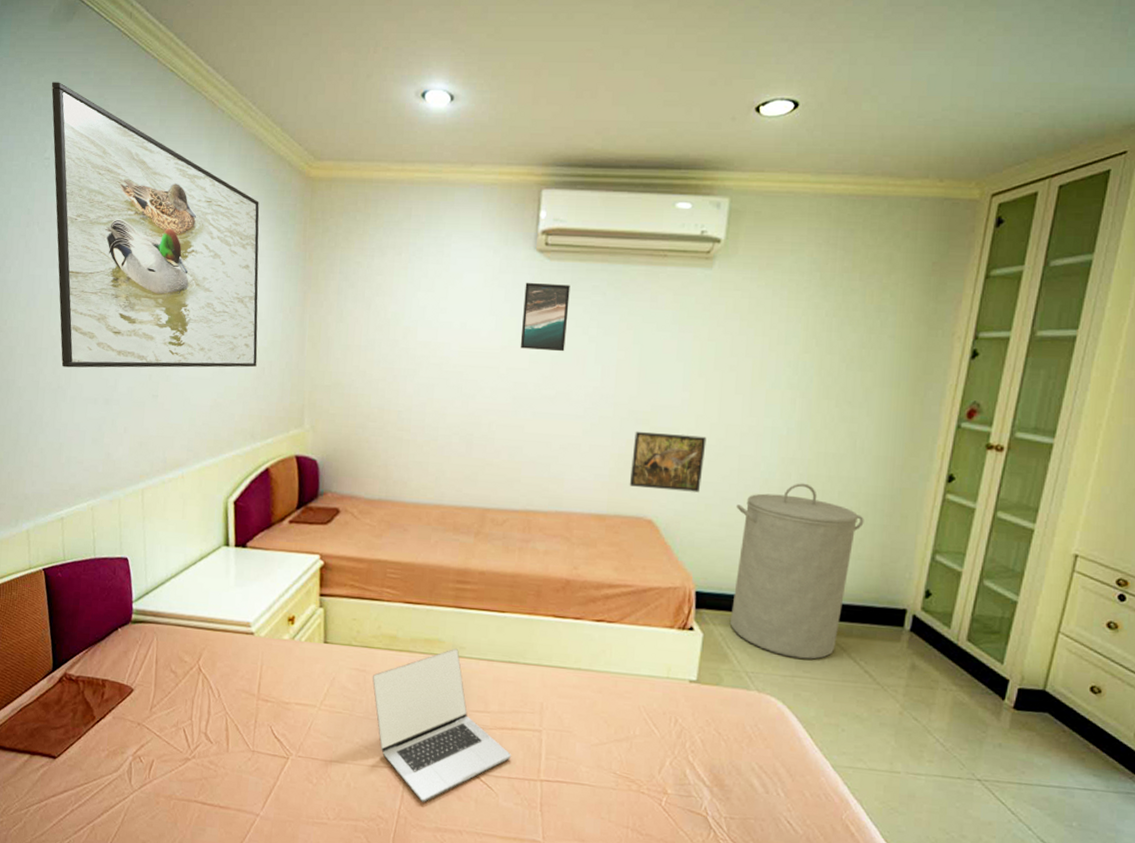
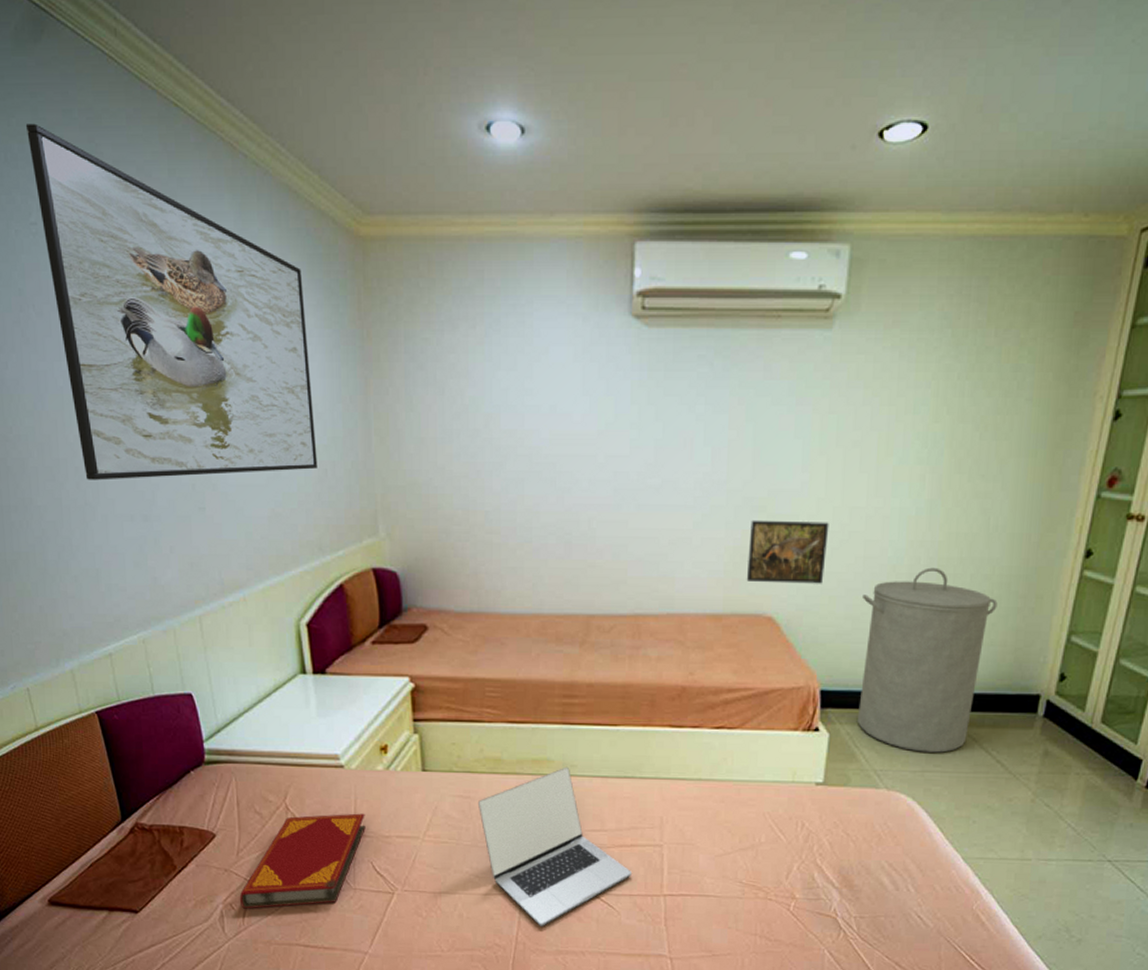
hardback book: none [147,677,269,763] -> present [239,813,366,909]
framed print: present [520,282,570,352] -> none [619,354,673,434]

